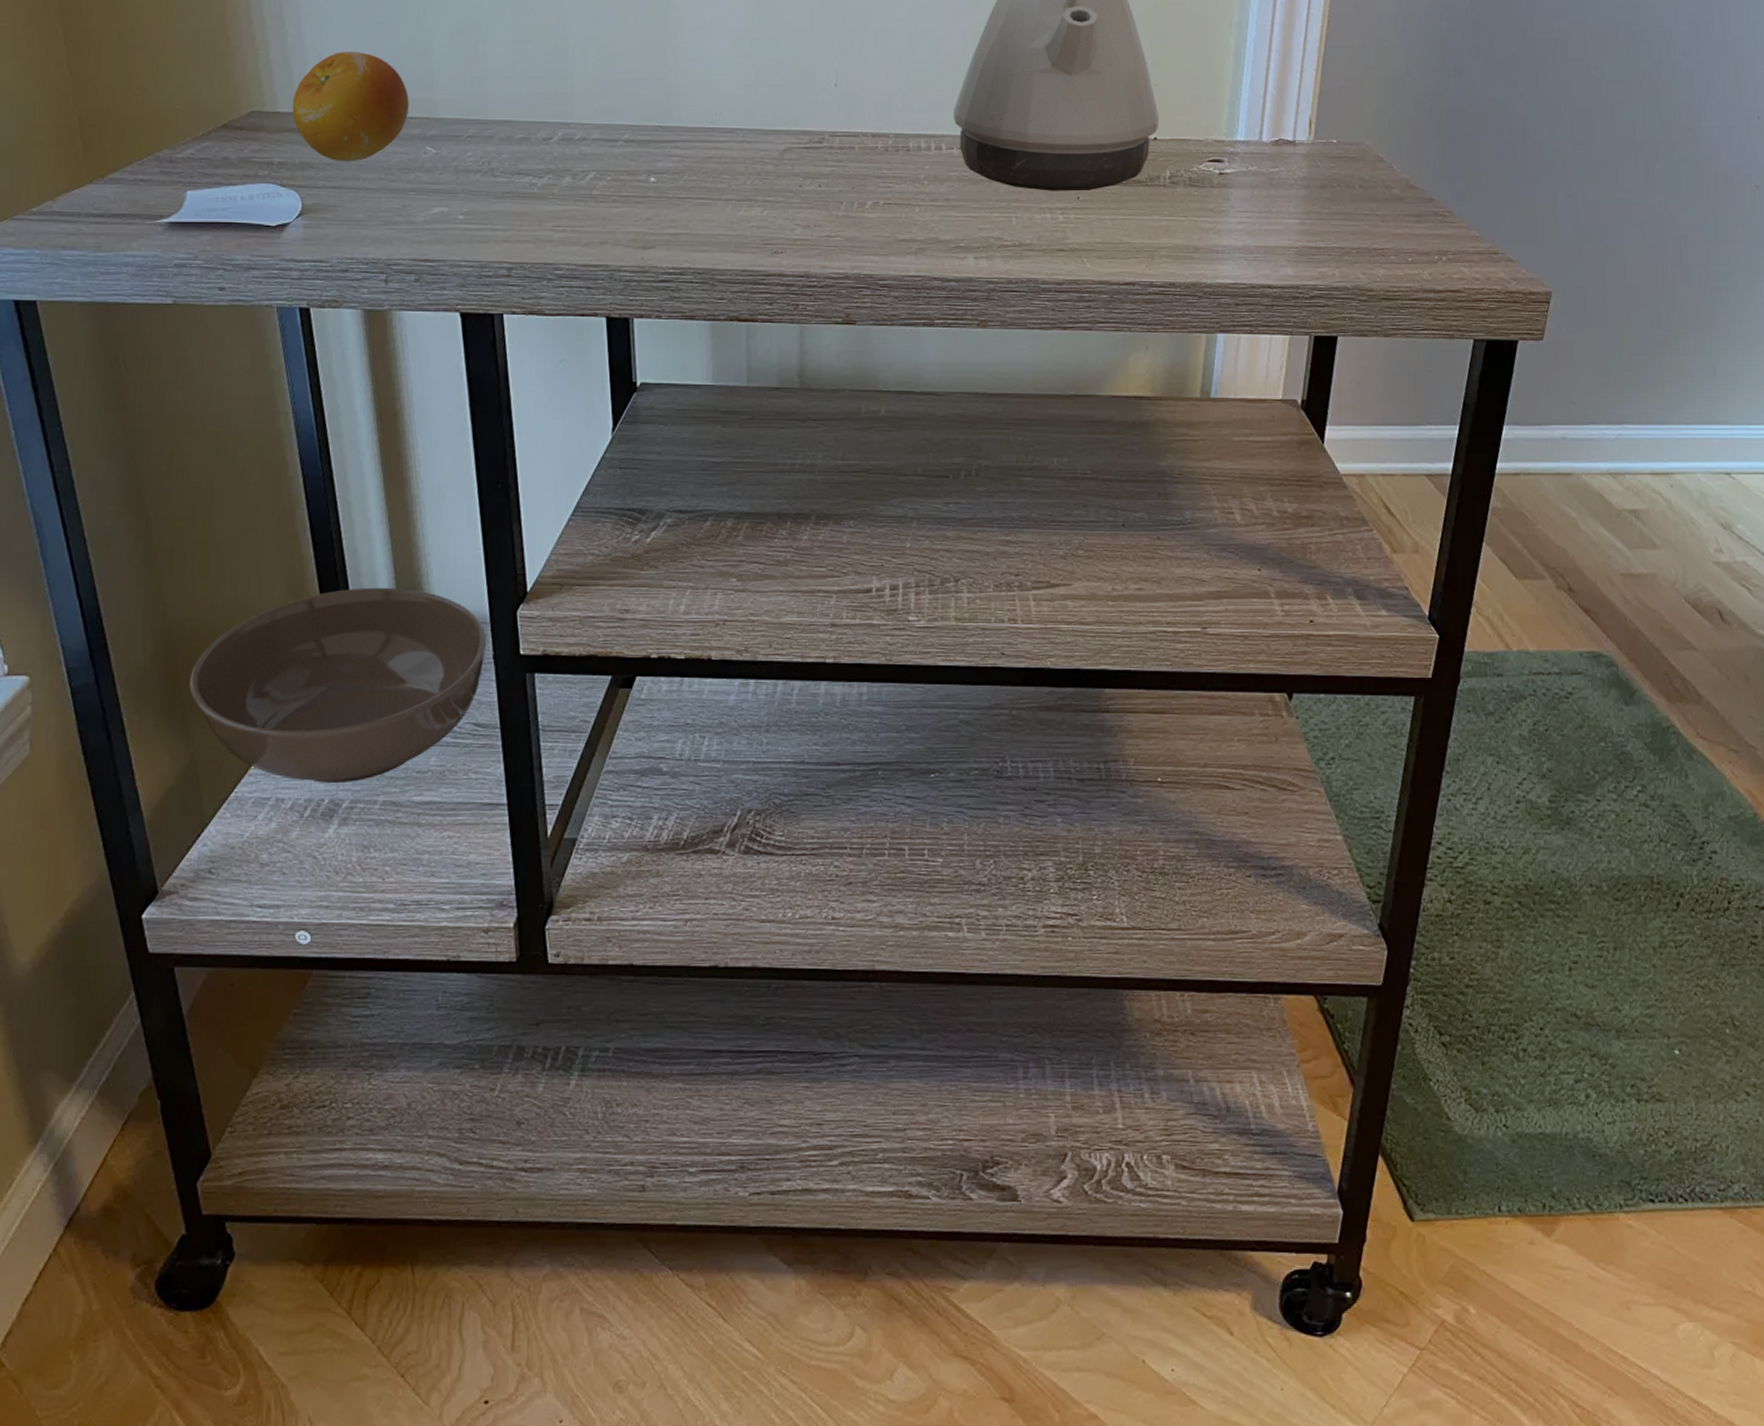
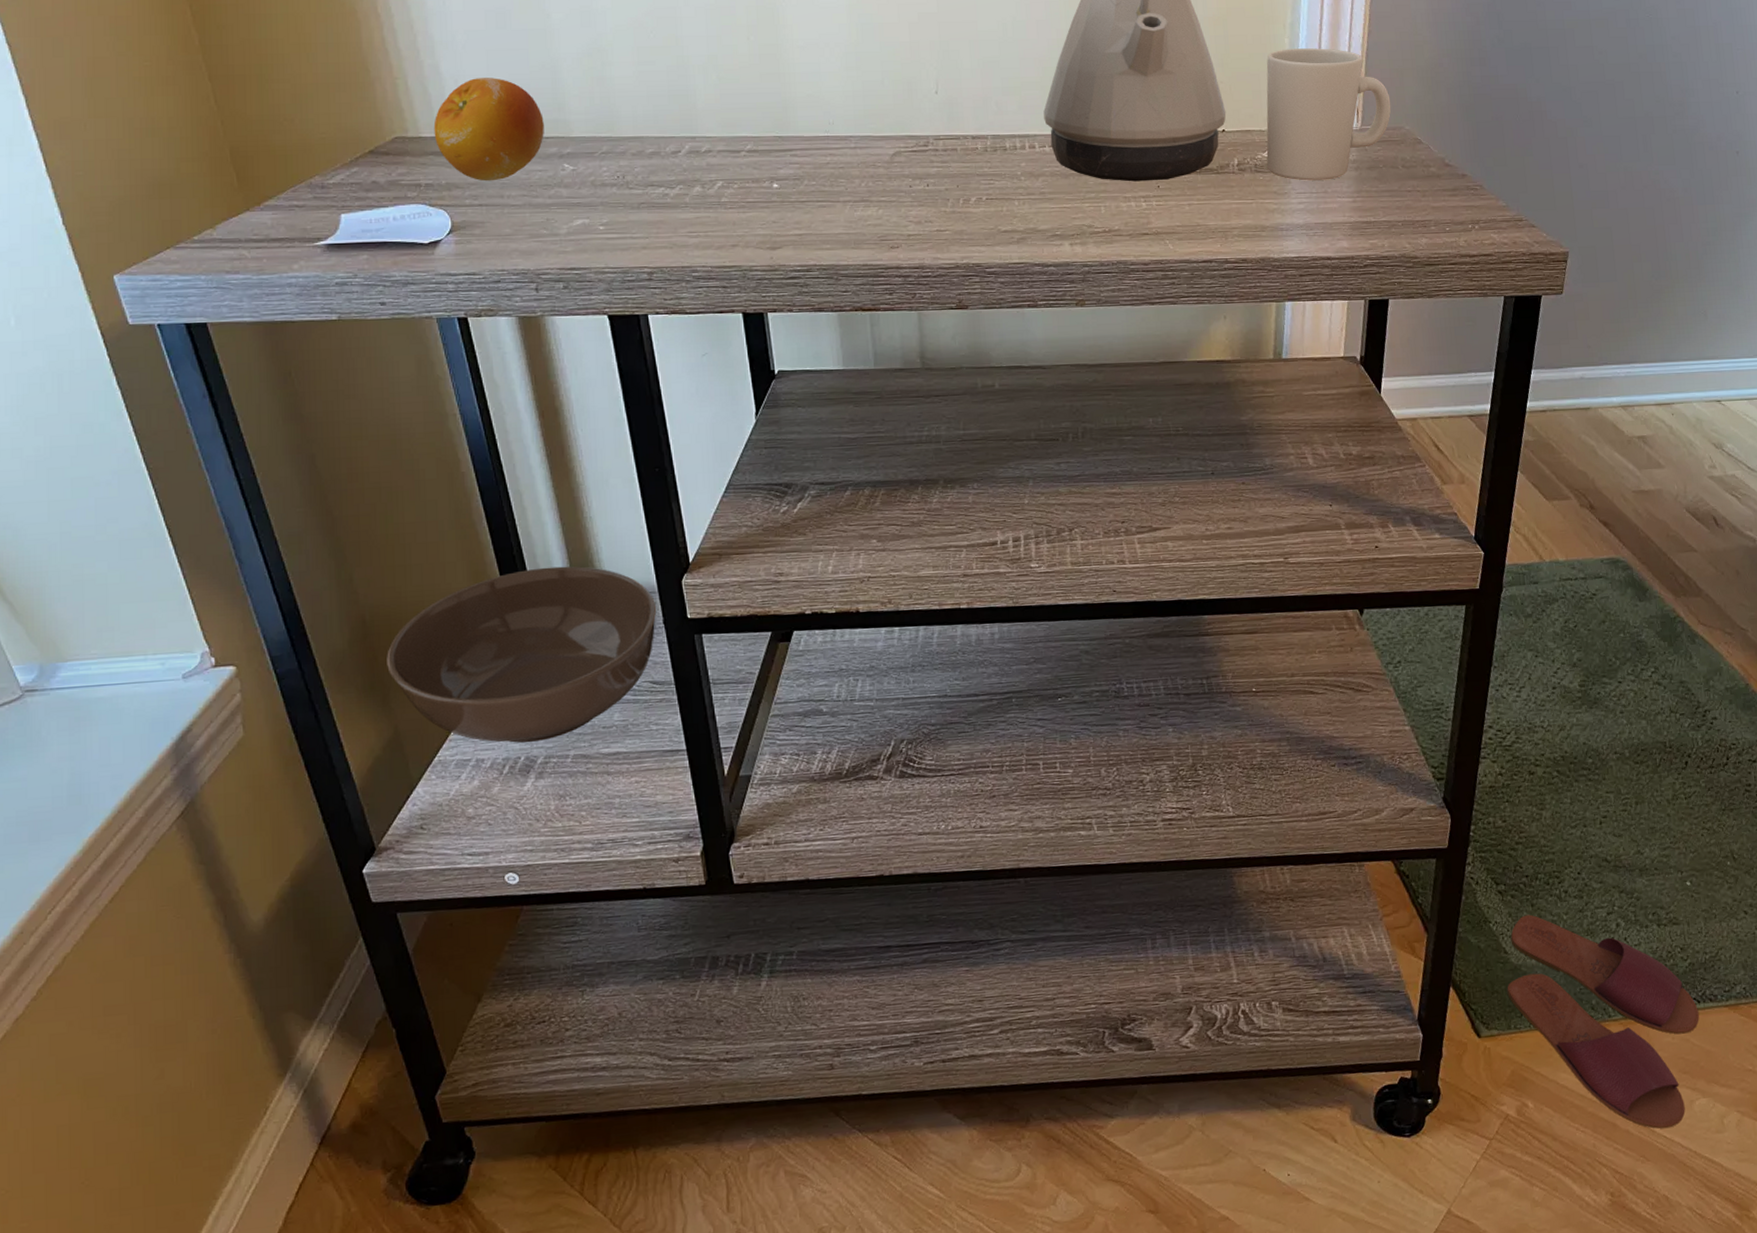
mug: none [1203,50,1350,199] -> present [1266,48,1392,181]
slippers: none [1448,1074,1686,1355] -> present [1507,914,1699,1129]

